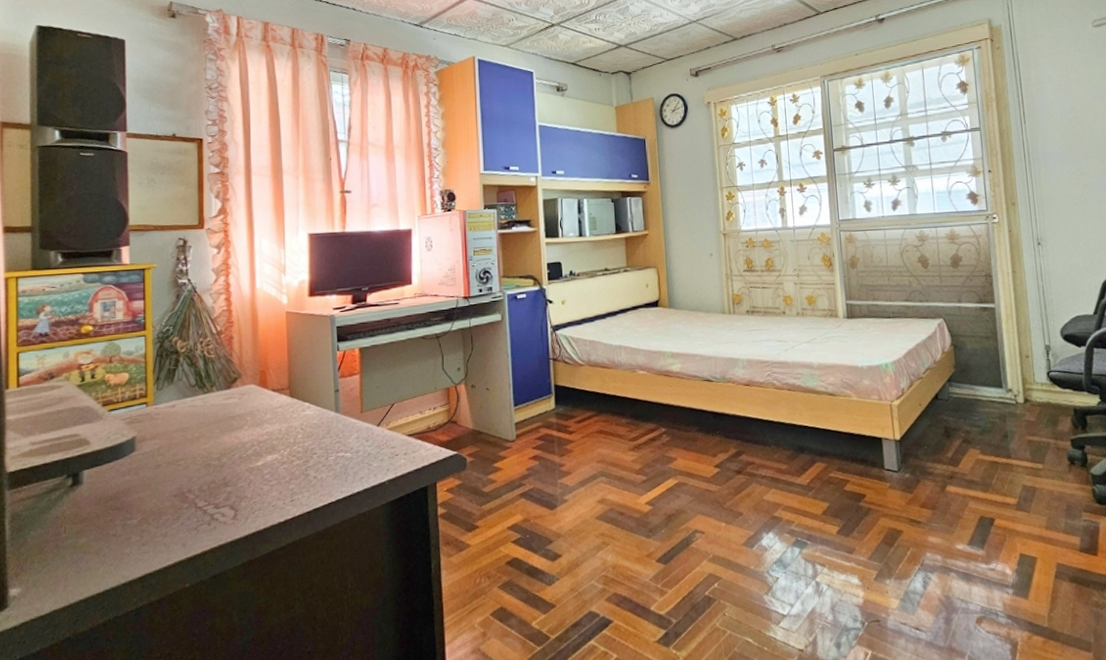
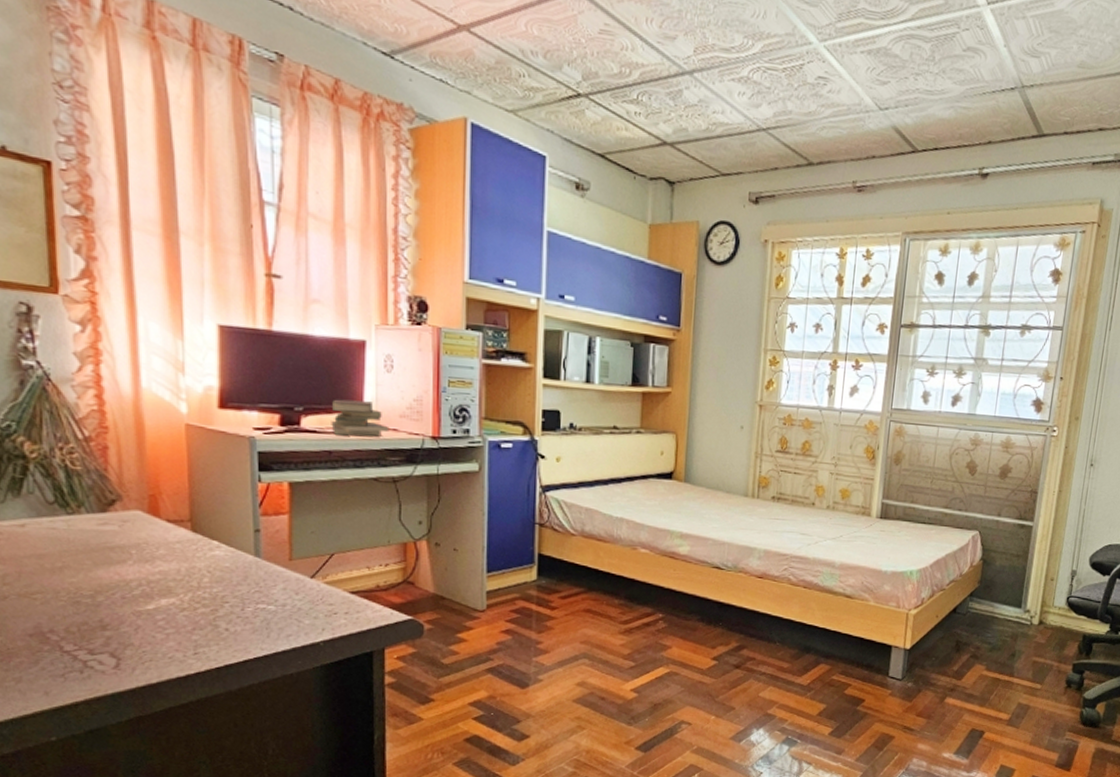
books: none [388,276,432,306] -> present [331,399,390,437]

